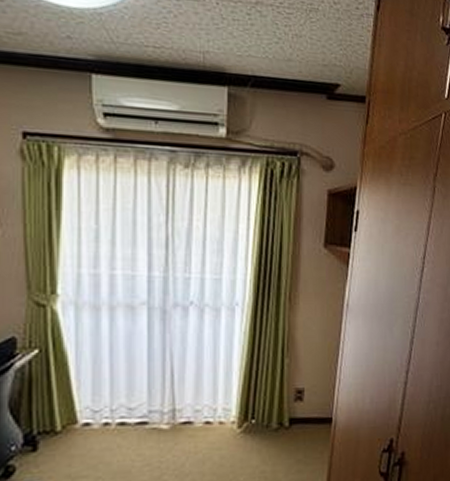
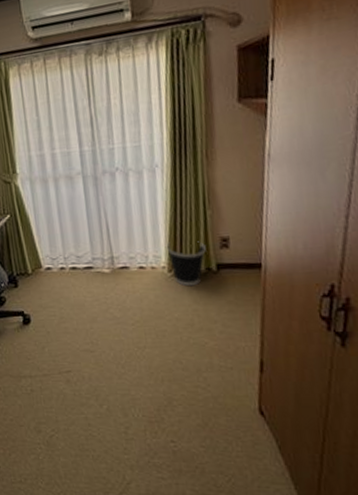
wastebasket: none [238,392,280,445] -> present [166,241,206,287]

